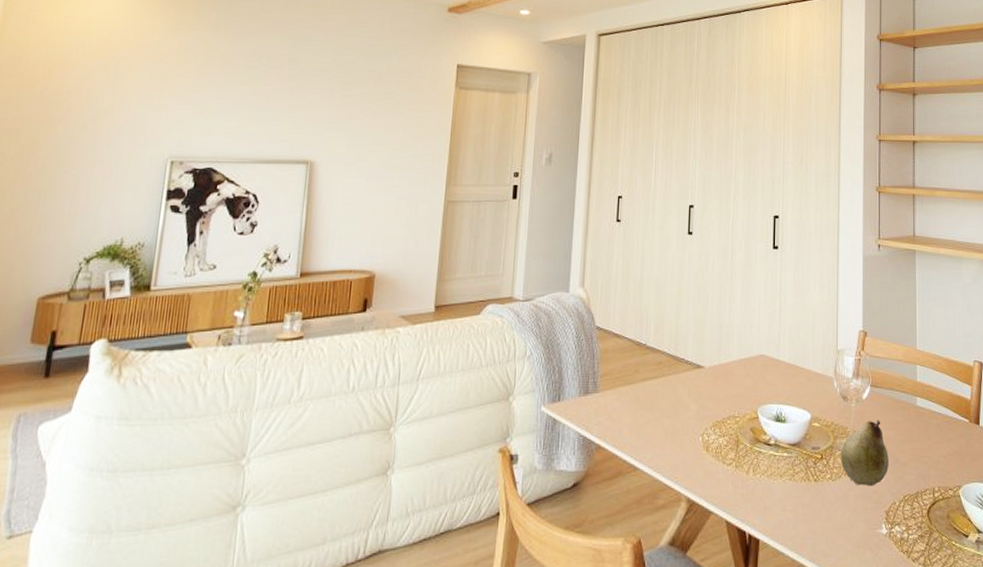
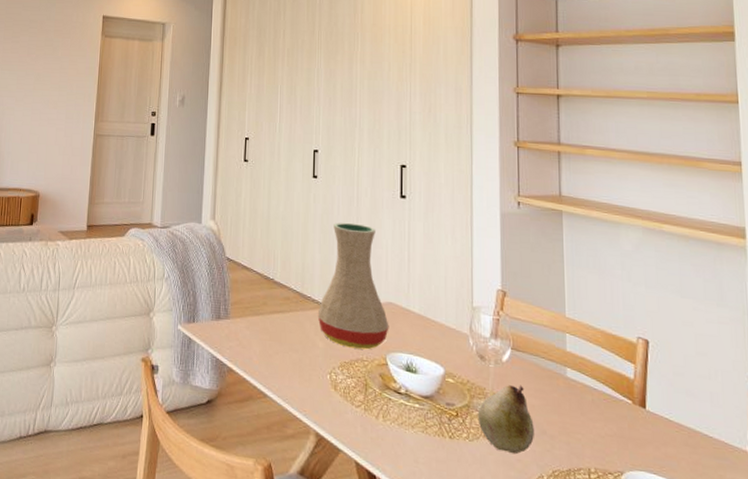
vase: none [690,278,761,406] -> present [317,222,389,350]

